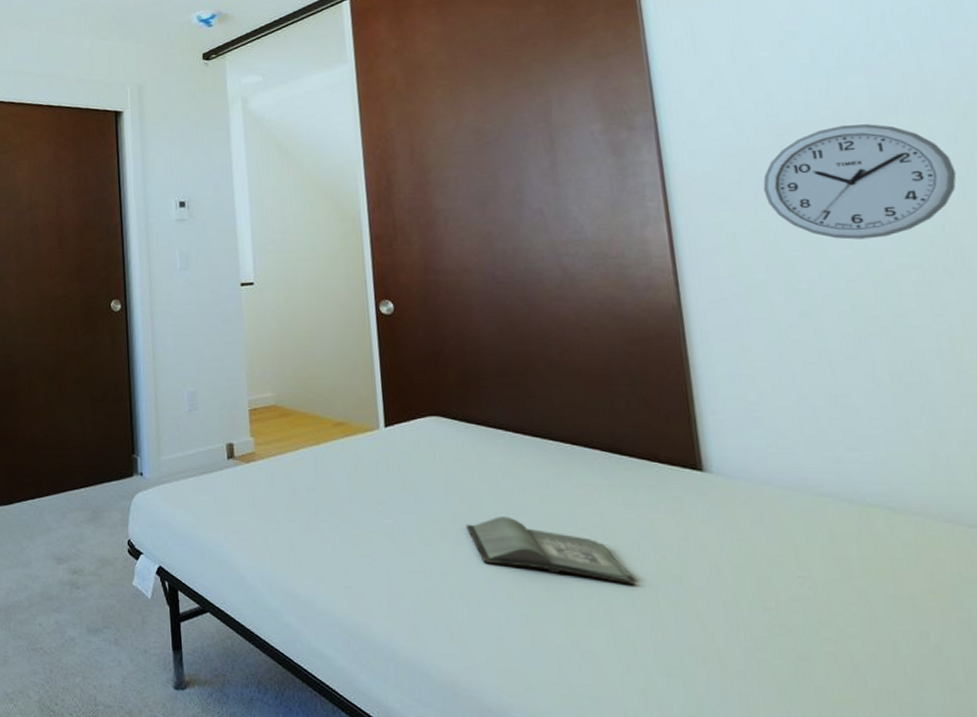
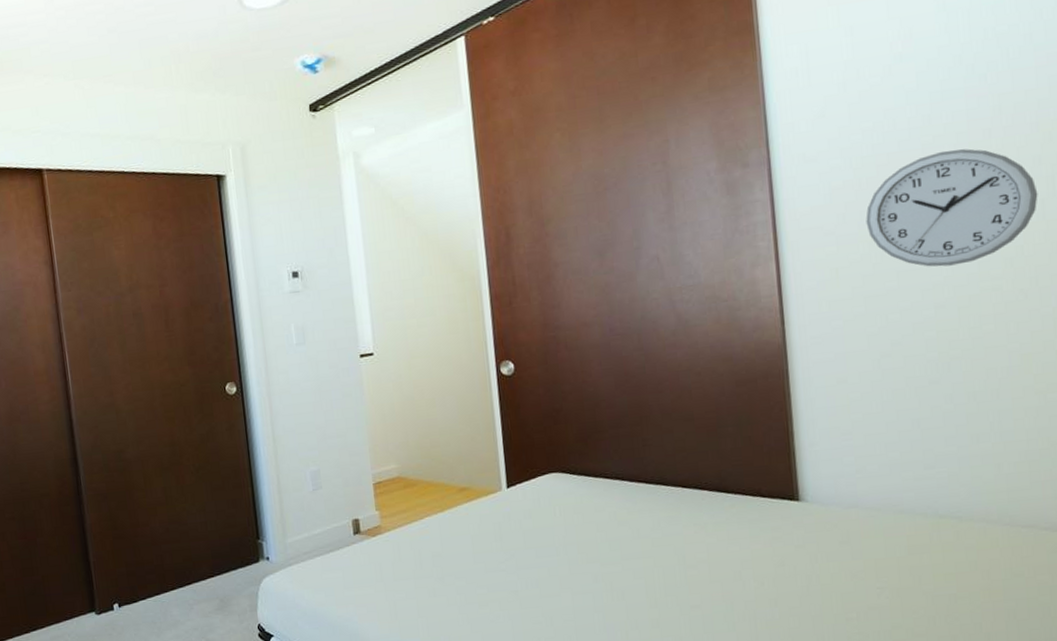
hardback book: present [465,516,635,586] -> none [584,562,736,613]

